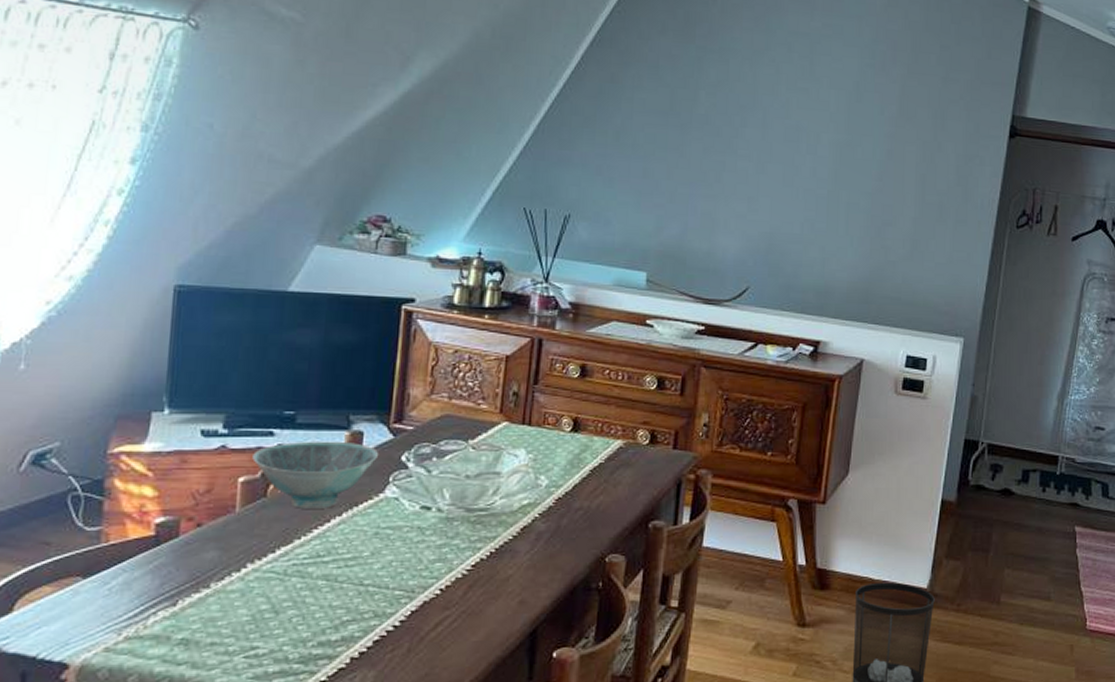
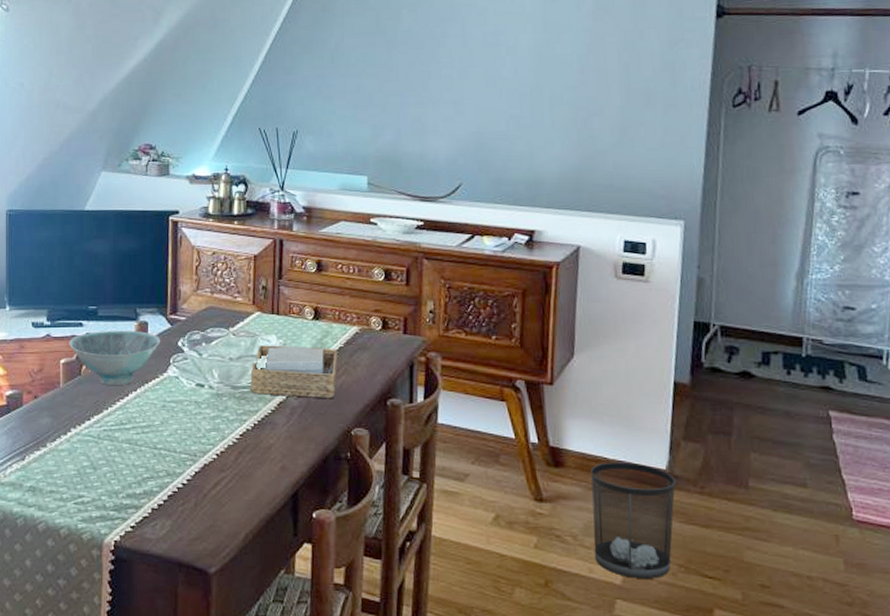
napkin holder: none [489,461,596,522] -> present [250,345,338,399]

